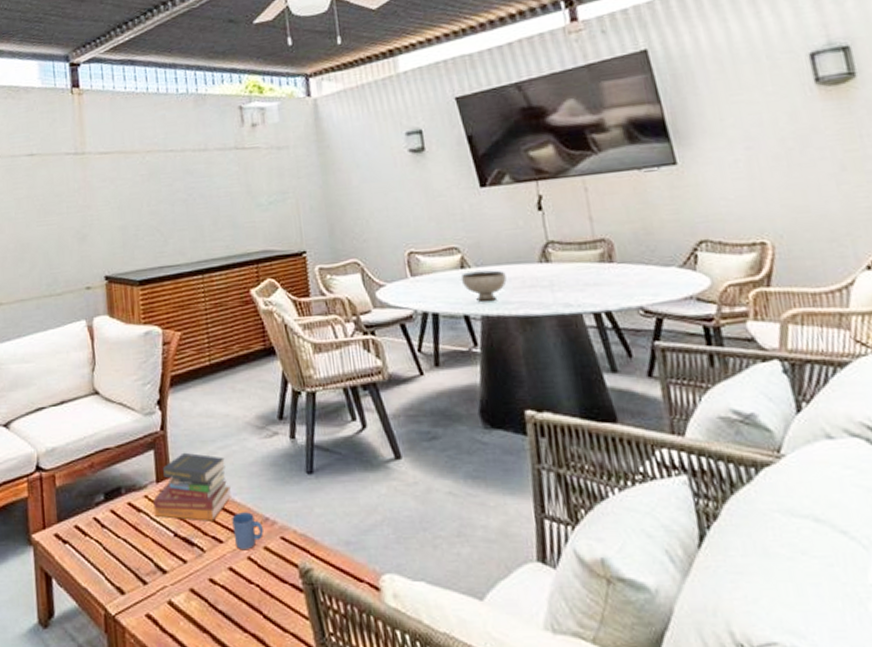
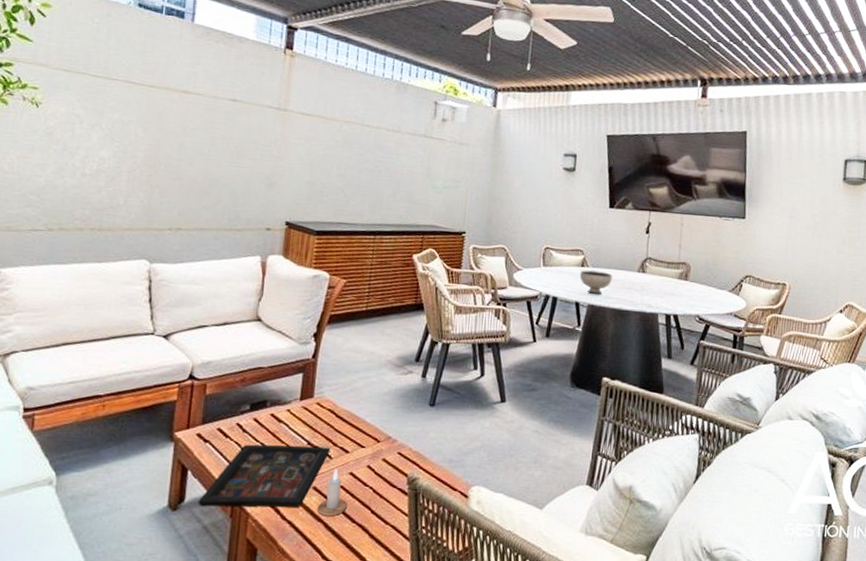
decorative tray: none [68,537,202,622] -> present [198,444,331,507]
books: present [153,452,231,521] -> none [293,378,364,435]
candle: none [199,564,234,625] -> present [317,469,347,517]
mug: present [232,512,264,551] -> none [359,430,385,461]

